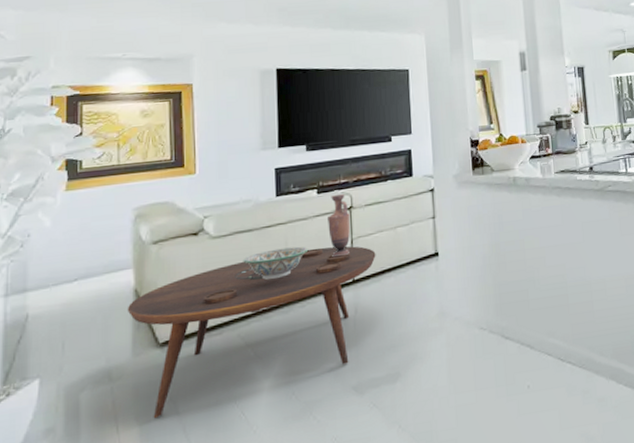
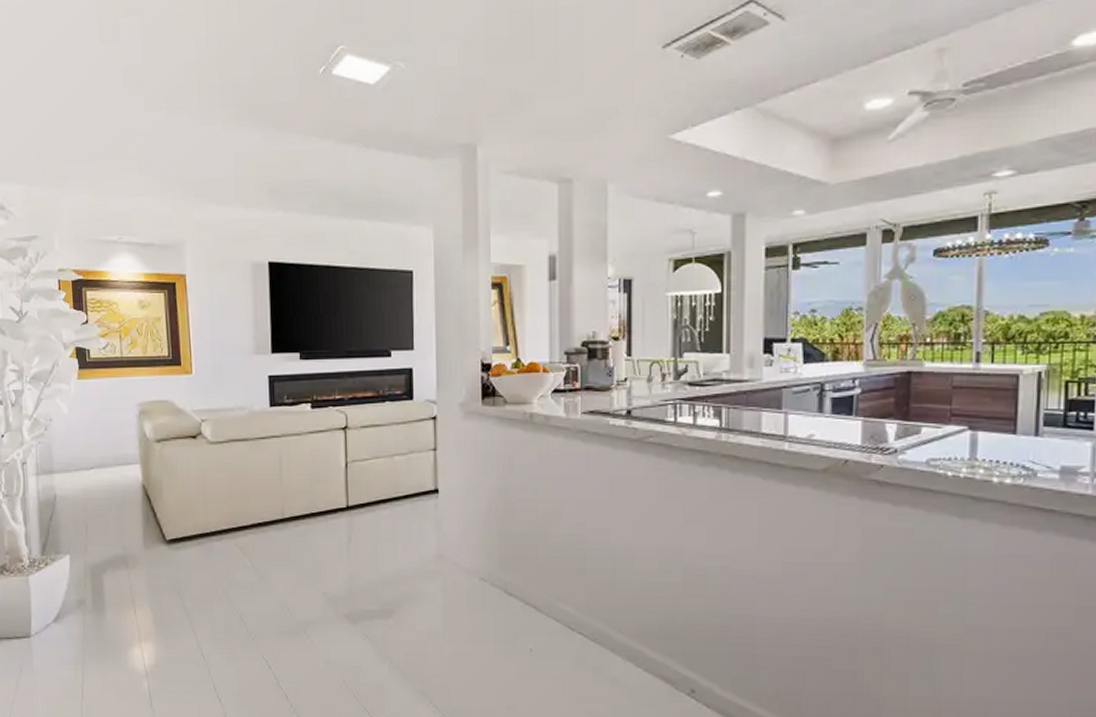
coffee table: present [127,246,376,419] -> none [137,467,371,609]
decorative bowl: present [243,246,309,280] -> none [239,462,303,493]
vase: present [328,193,351,258] -> none [322,411,345,480]

